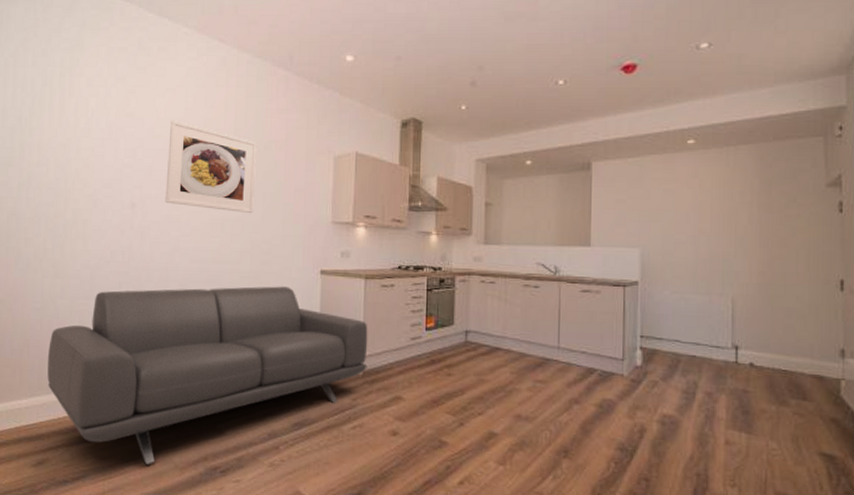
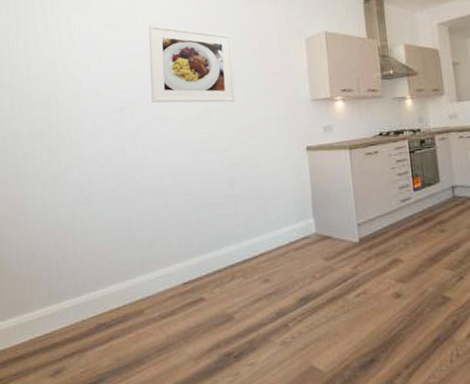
sofa: present [47,286,368,464] -> none [54,166,363,359]

